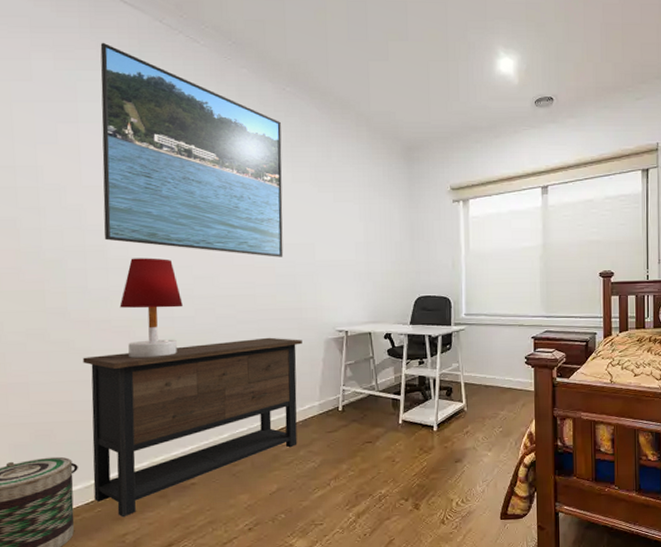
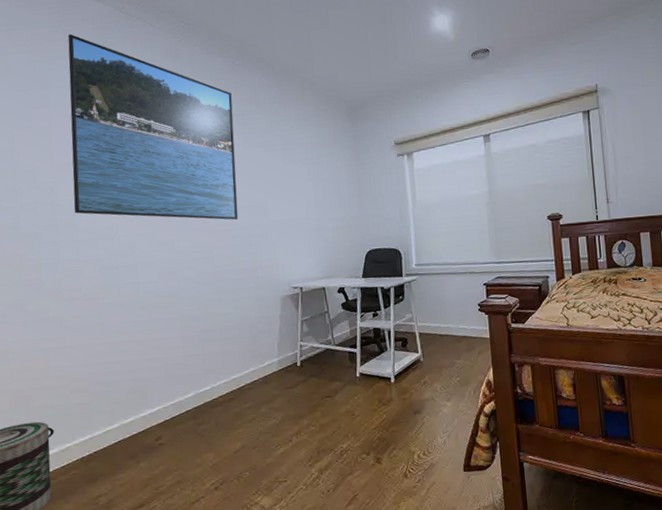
dresser: present [82,337,302,518] -> none [56,297,260,480]
table lamp: present [119,258,183,358] -> none [89,227,147,324]

